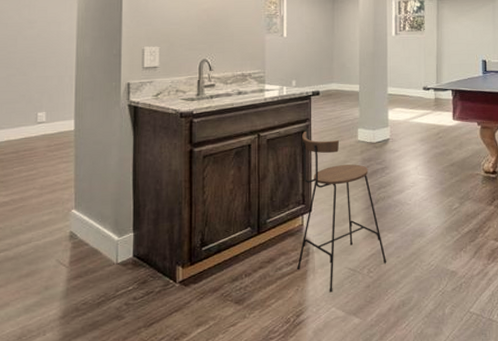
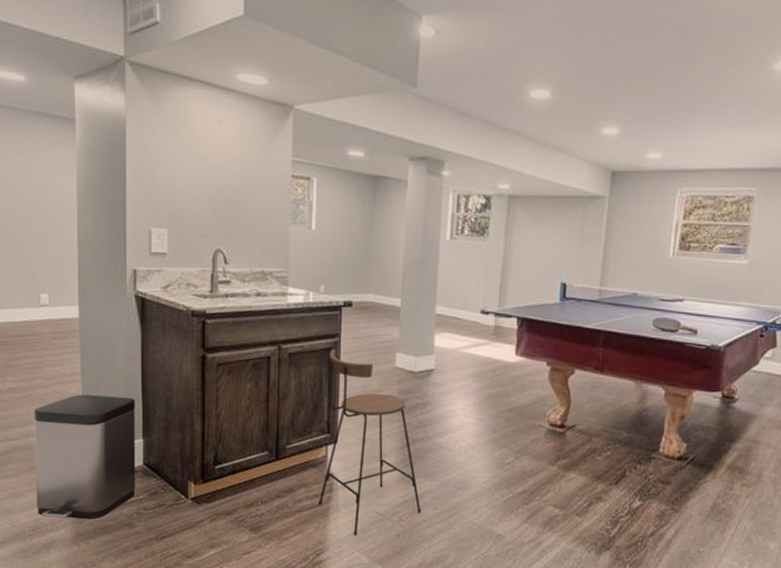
pedal bin: none [23,196,126,323] -> present [34,394,136,519]

